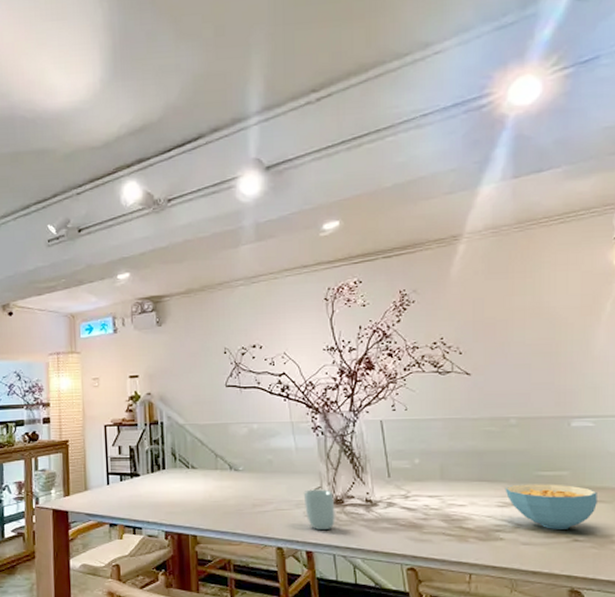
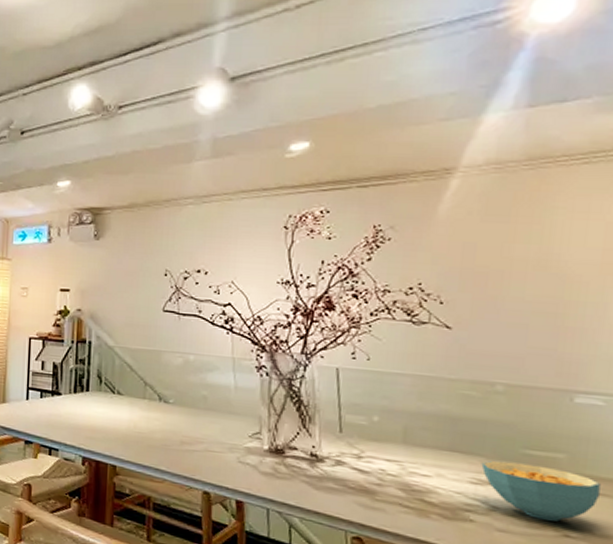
cup: present [303,489,335,531] -> none [238,434,274,481]

